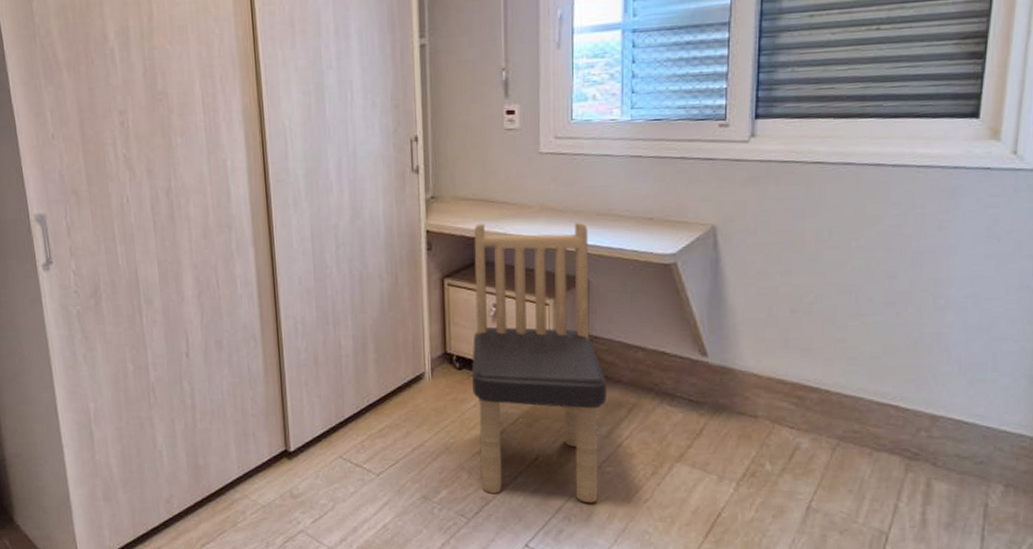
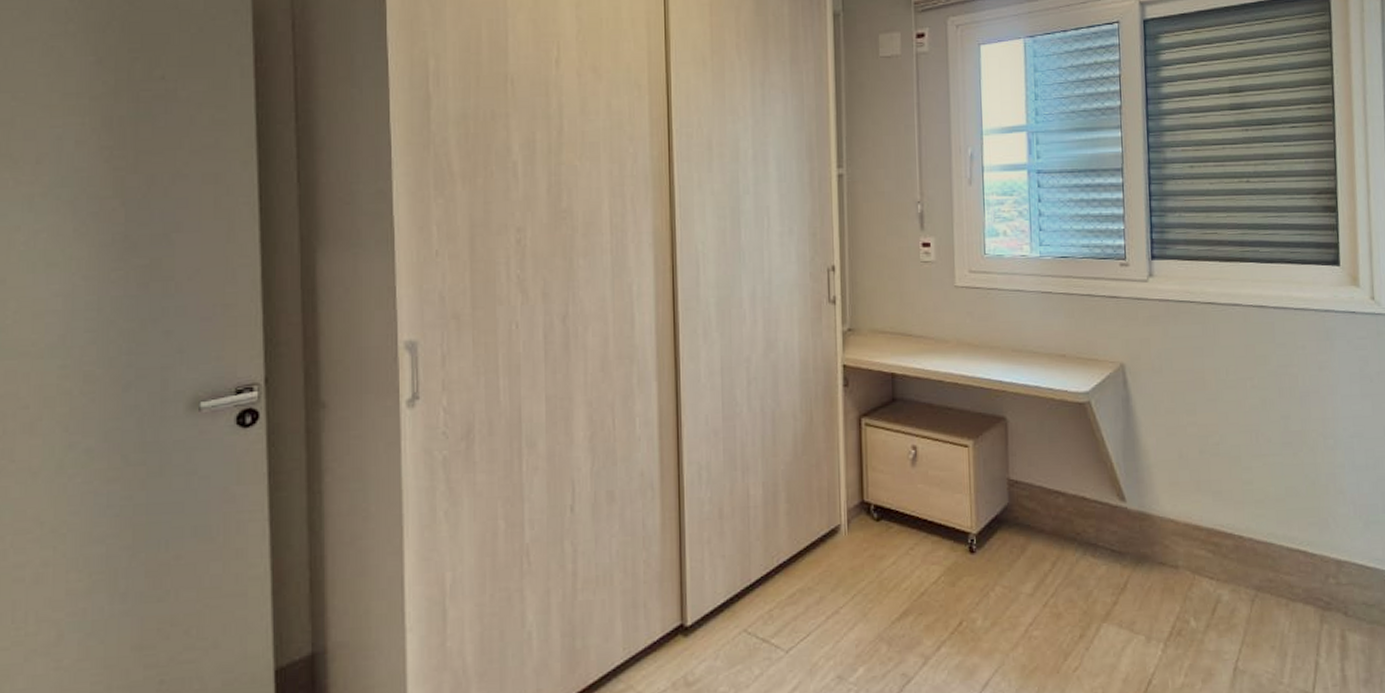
dining chair: present [472,222,607,503] -> none [890,358,1030,675]

